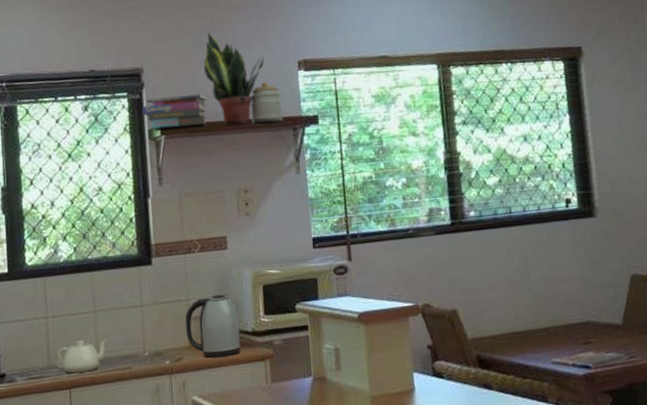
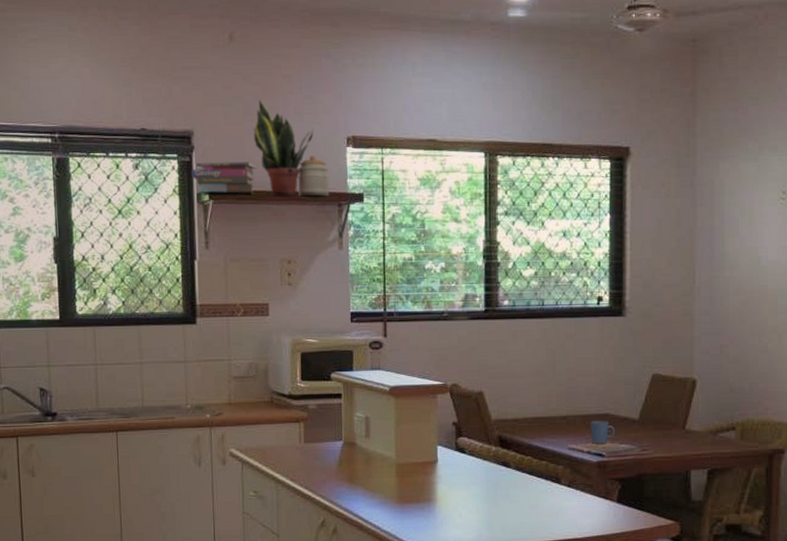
teapot: present [57,339,108,374] -> none [105,388,153,418]
kettle: present [185,294,241,358] -> none [226,358,278,416]
mug: none [572,329,600,356] -> present [590,420,616,444]

